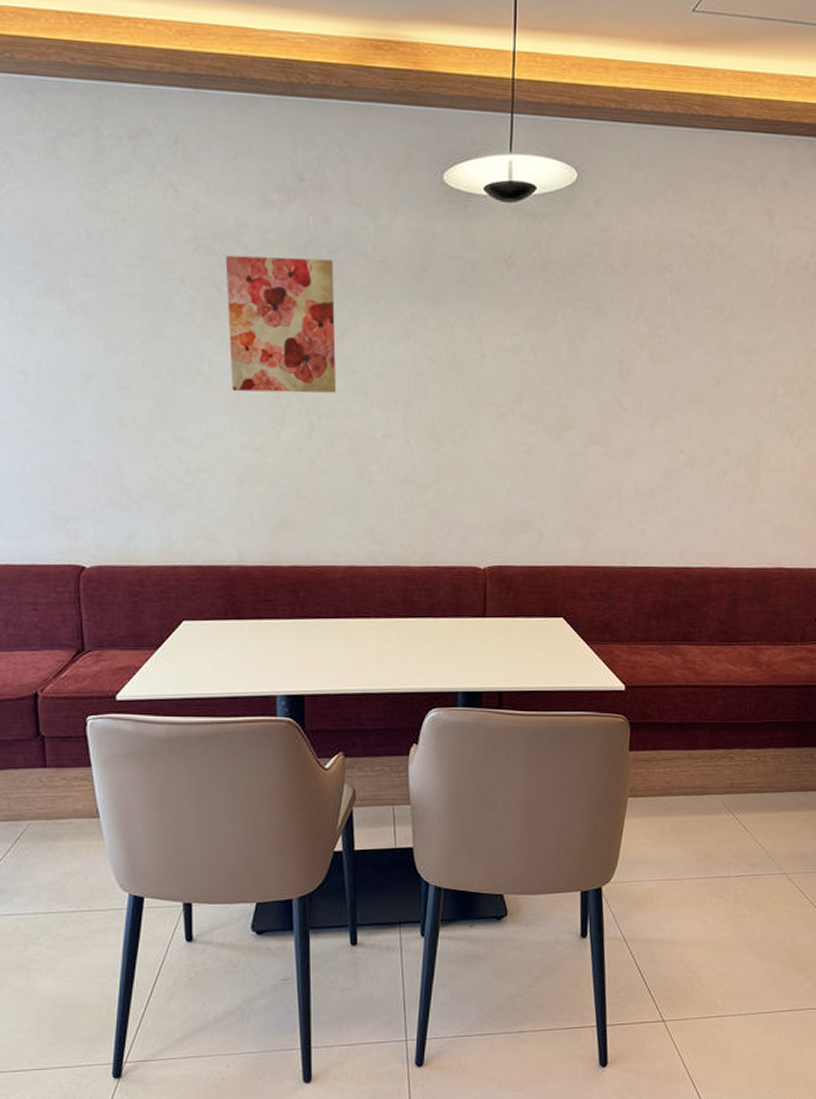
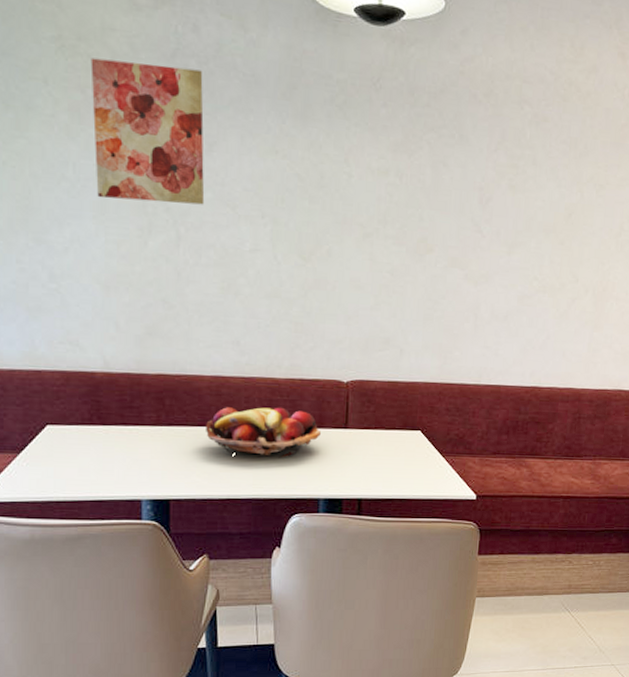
fruit basket: none [340,596,458,650] -> present [206,407,321,458]

